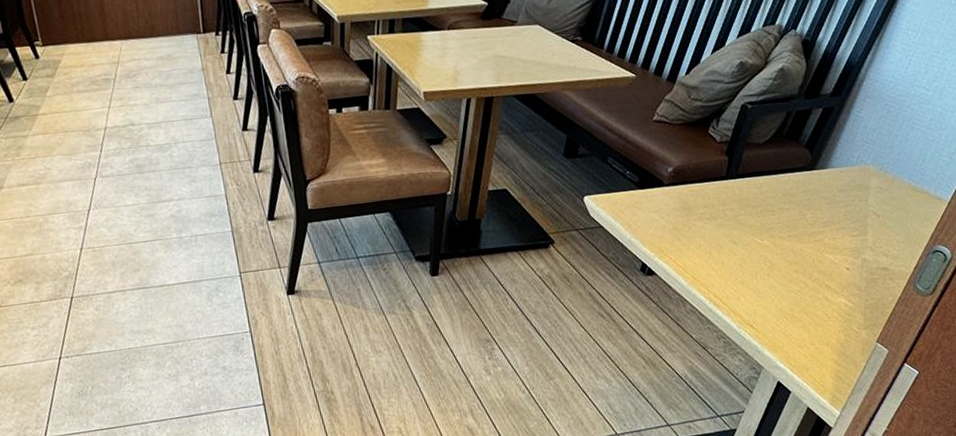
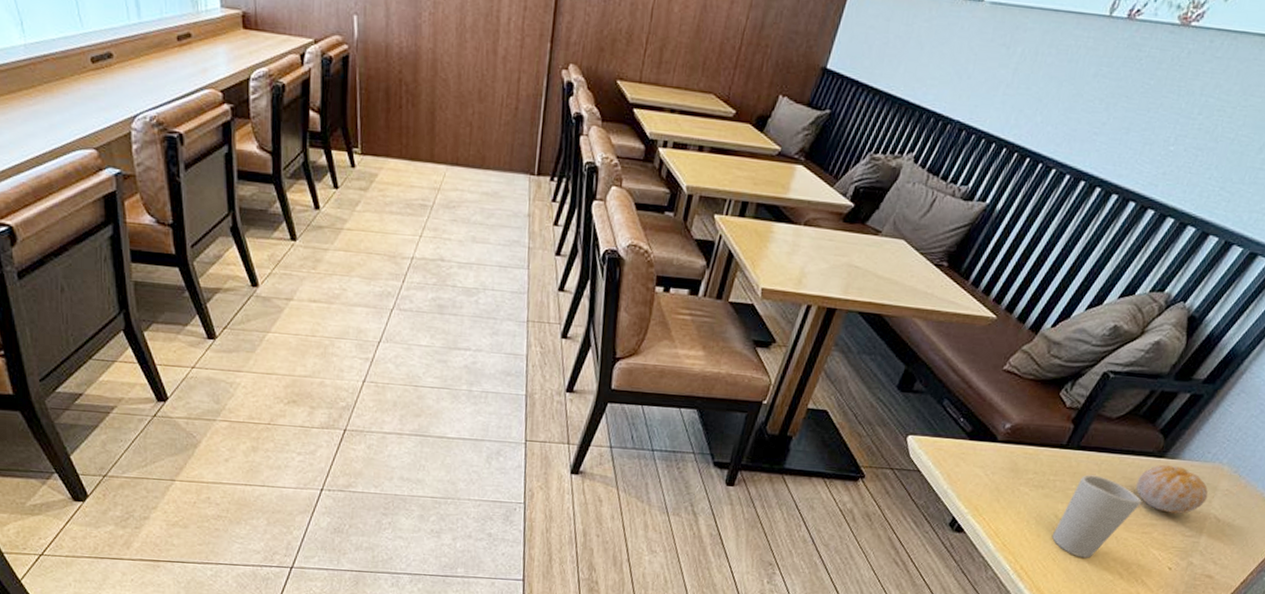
cup: none [735,197,806,276] -> present [1052,475,1142,558]
fruit: none [797,174,863,219] -> present [1136,464,1208,515]

